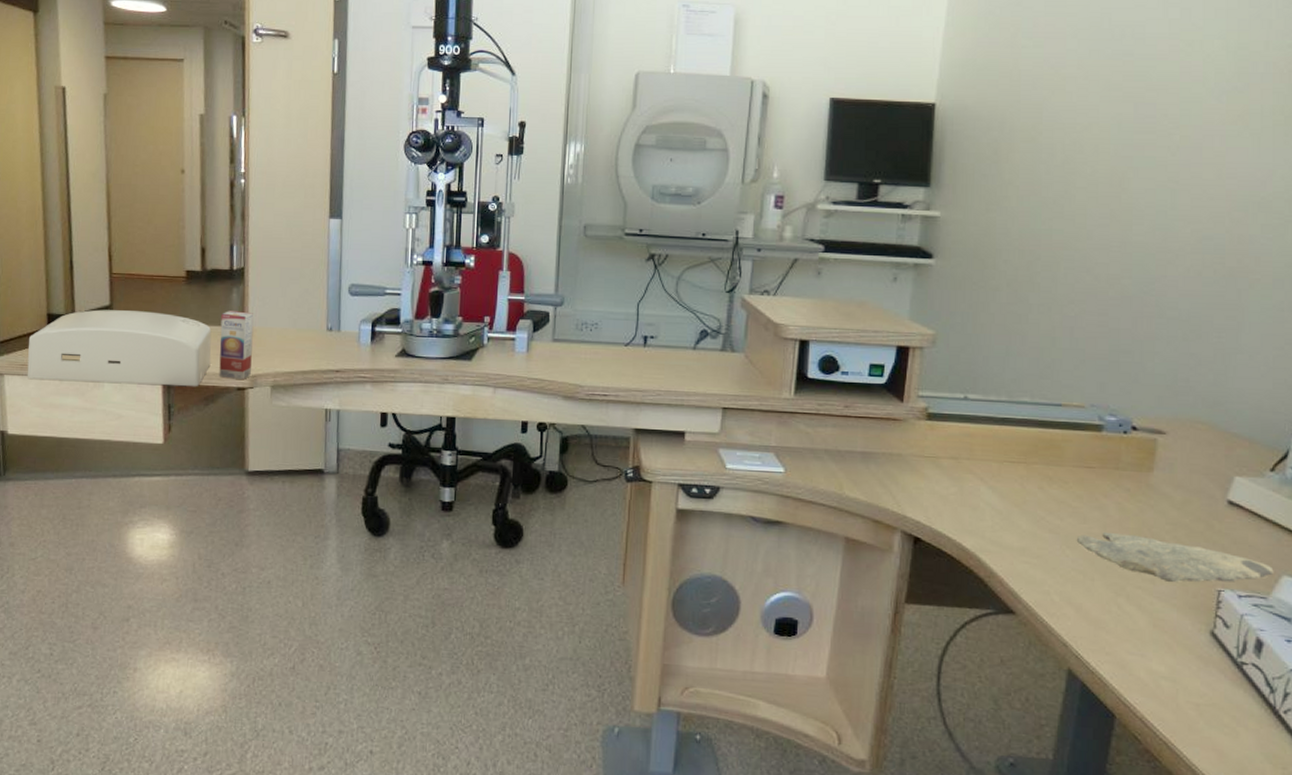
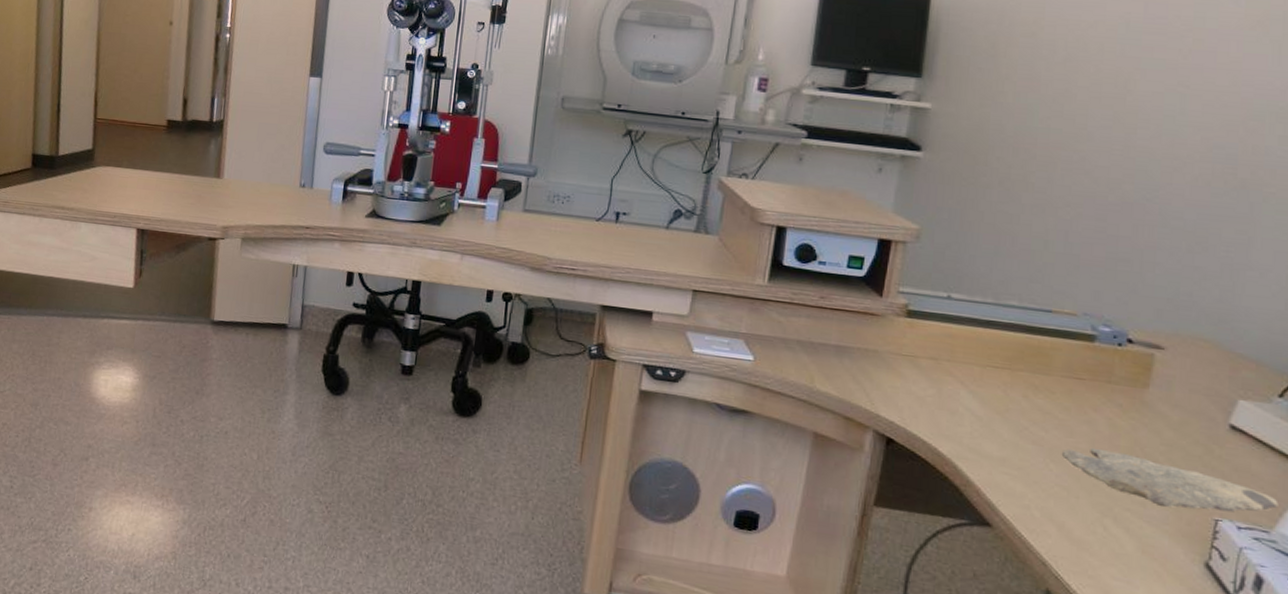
tissue dispenser: present [27,309,212,387] -> none [8,153,188,235]
medicine box: present [219,311,254,379] -> none [191,161,230,230]

